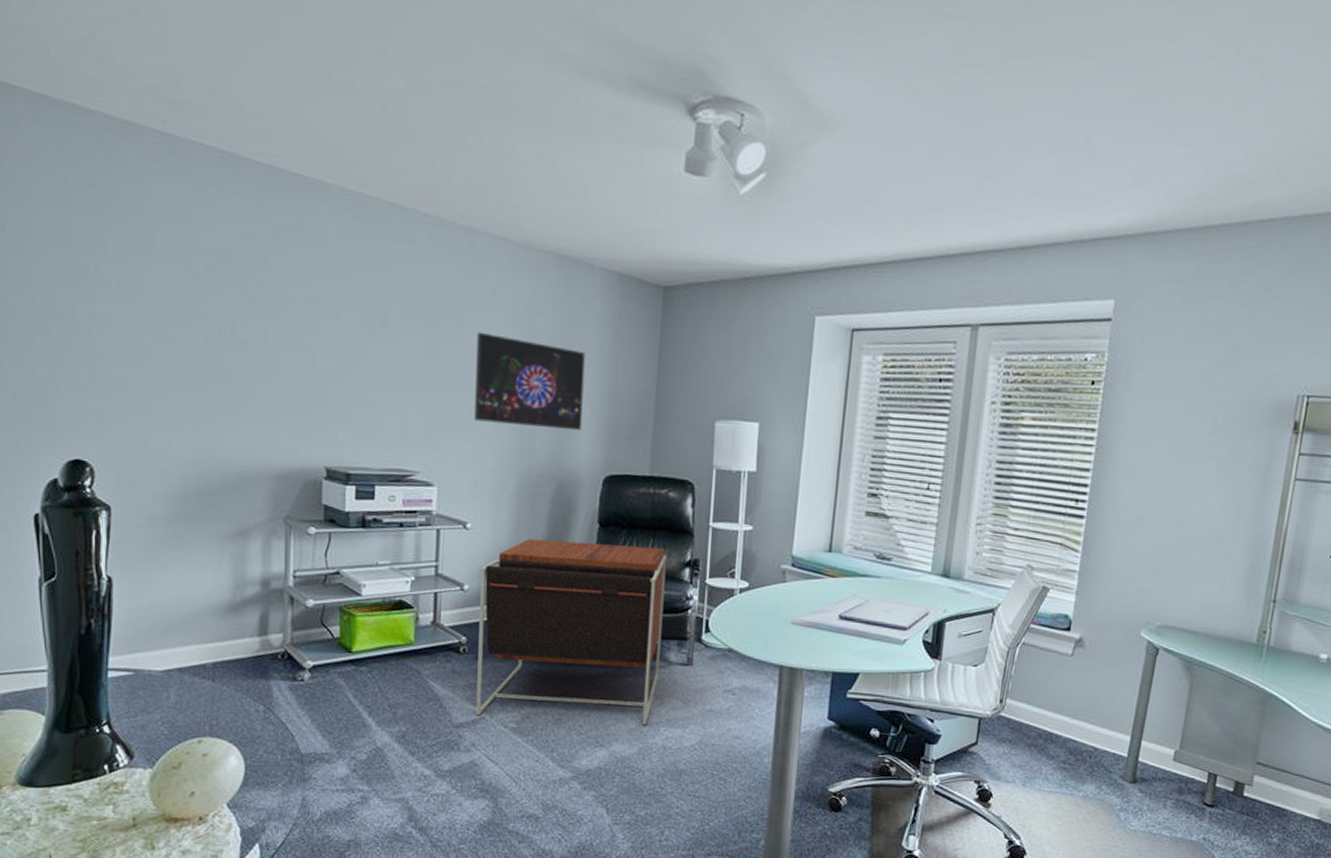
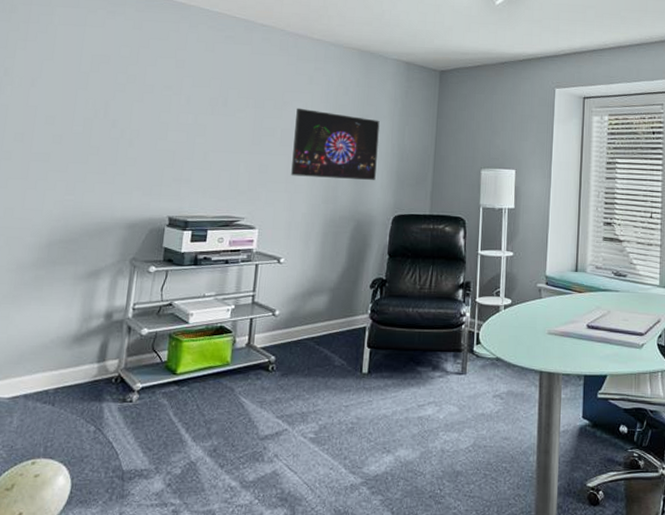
side table: present [476,538,667,725] -> none [280,269,444,431]

